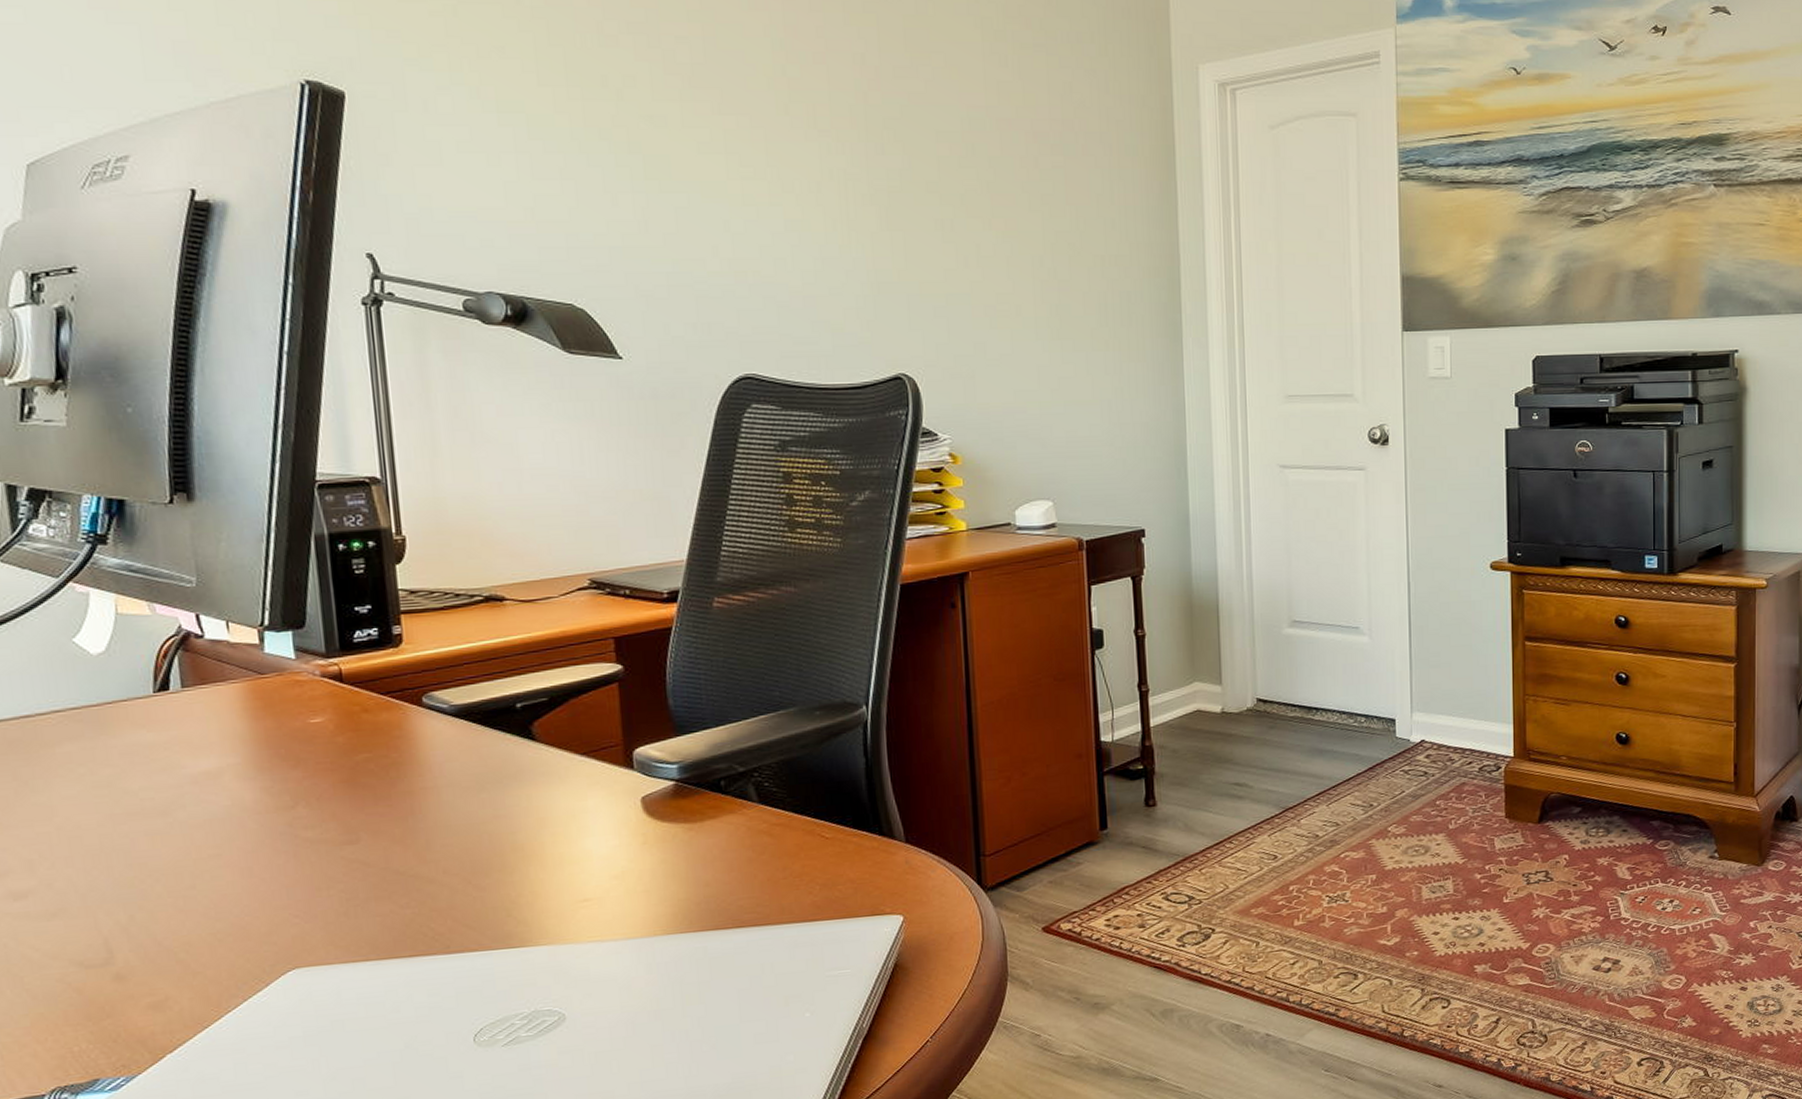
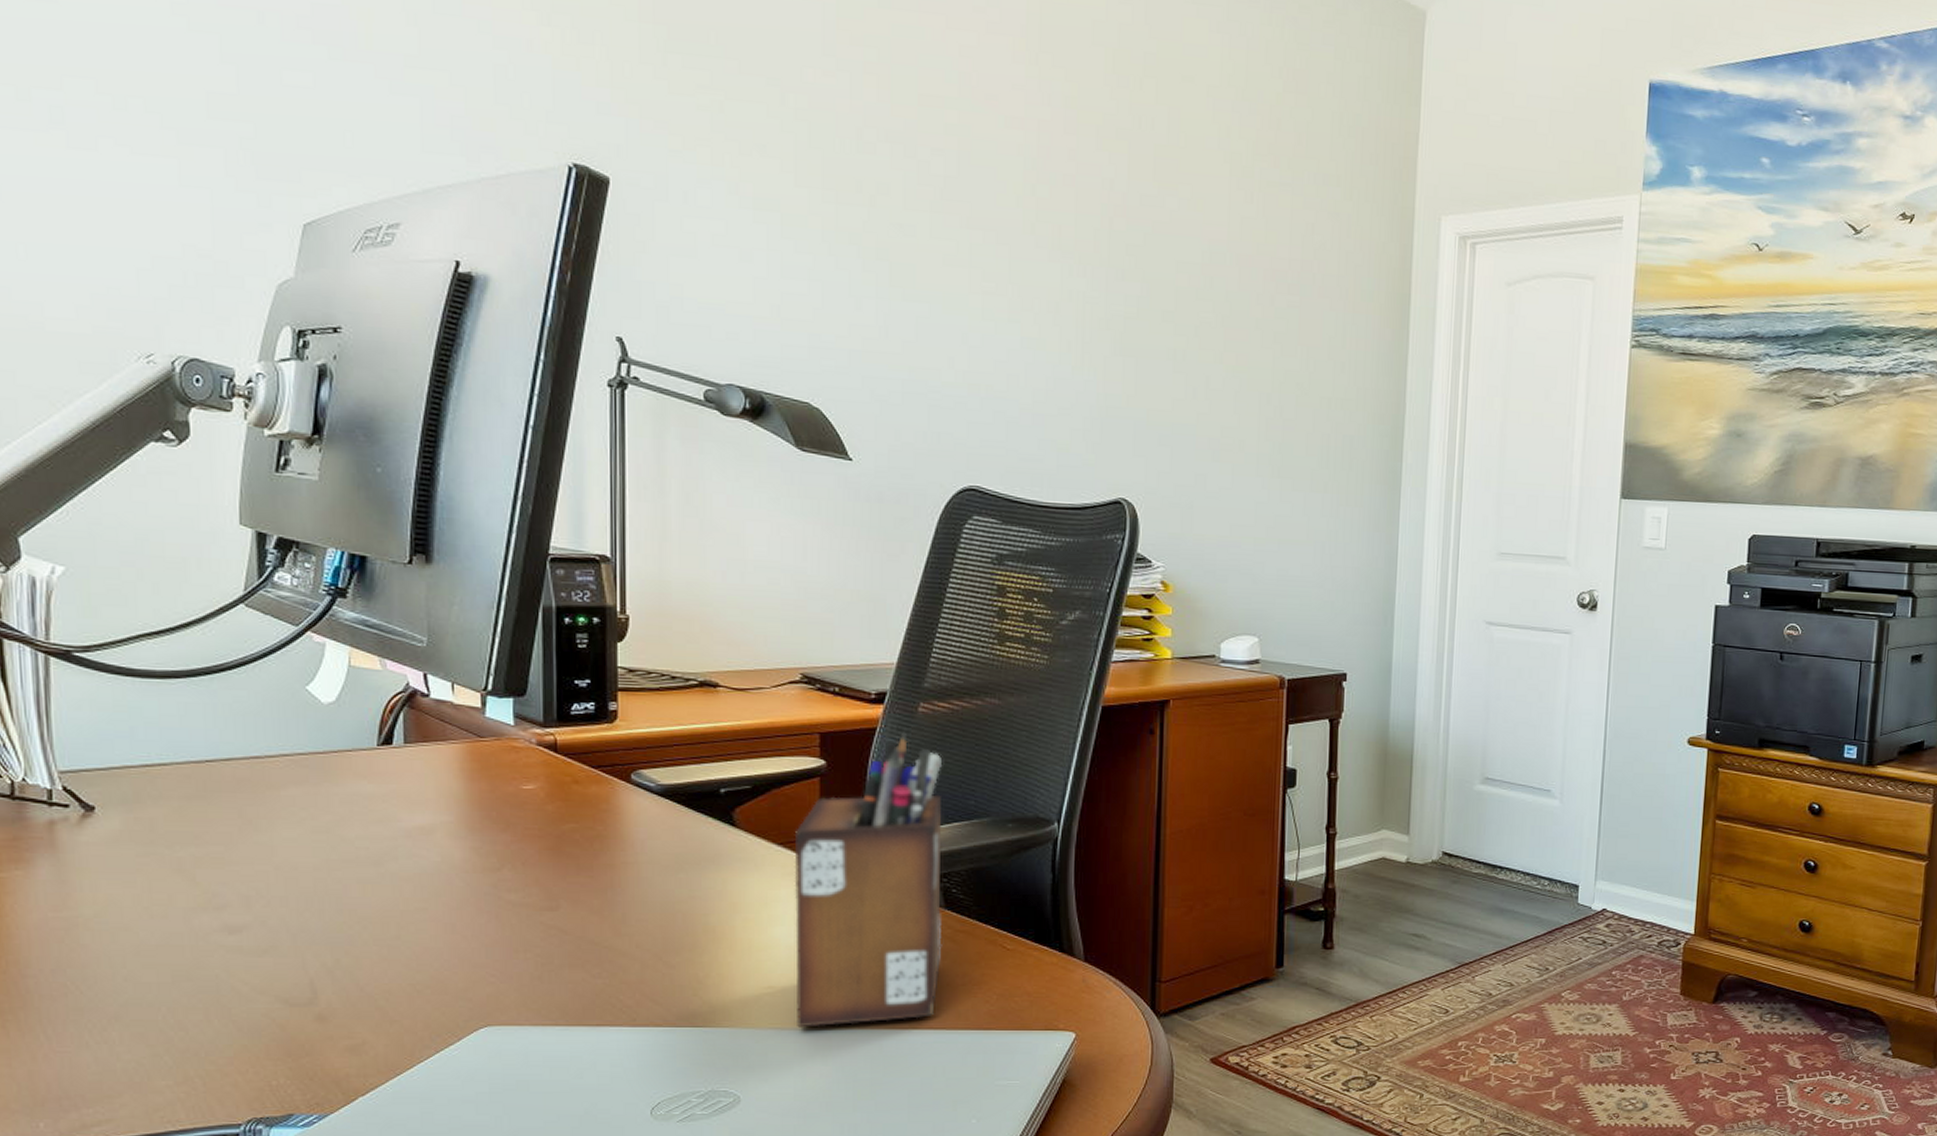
desk organizer: none [598,629,759,938] -> present [794,732,942,1028]

